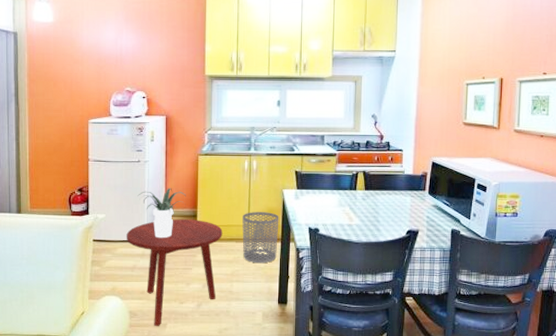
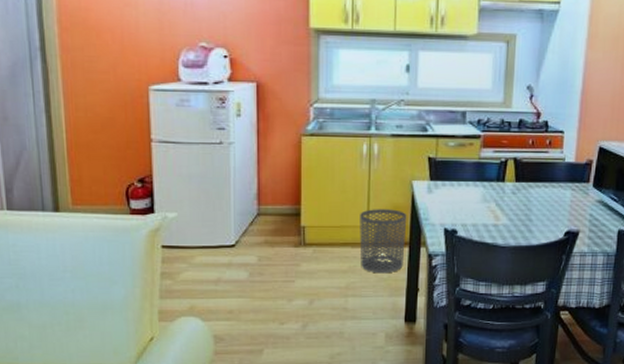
side table: present [126,219,223,327] -> none [206,219,334,354]
potted plant: present [137,188,186,238] -> none [220,178,286,243]

